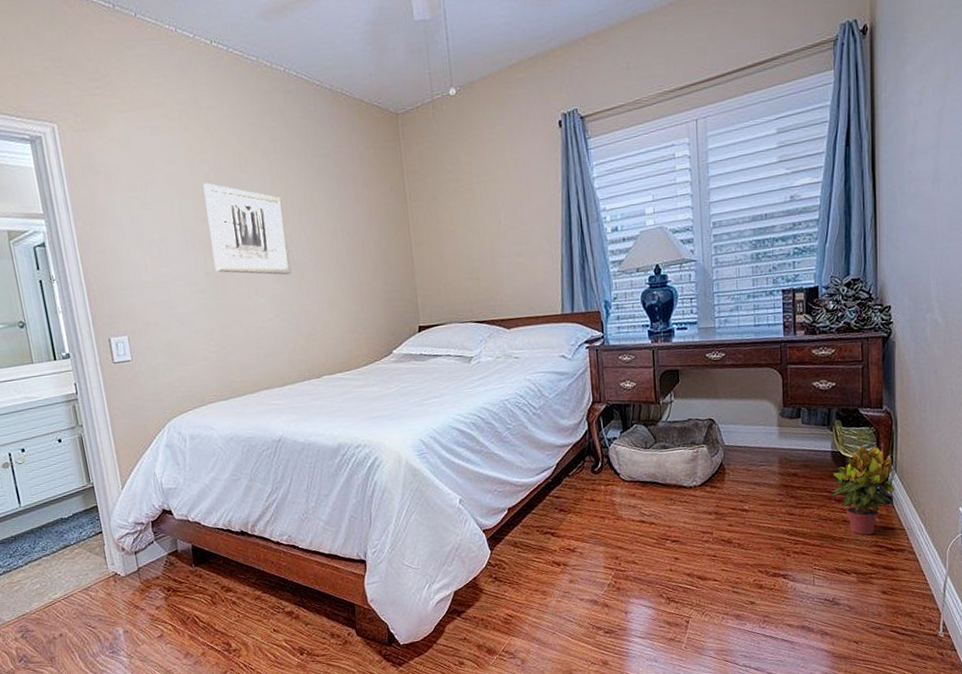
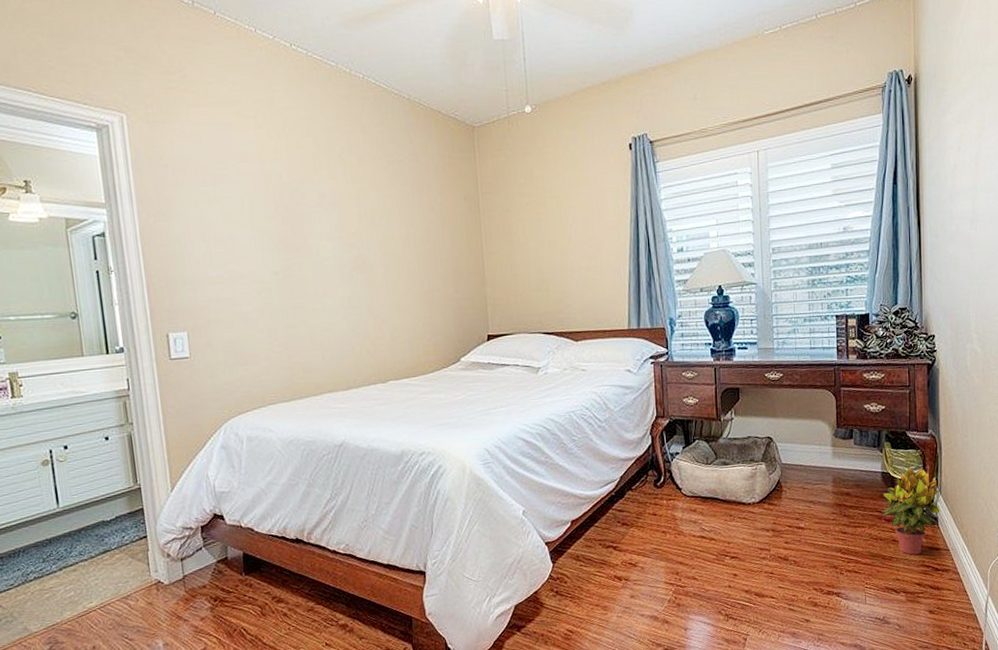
wall art: present [203,182,291,275] -> none [275,181,361,278]

